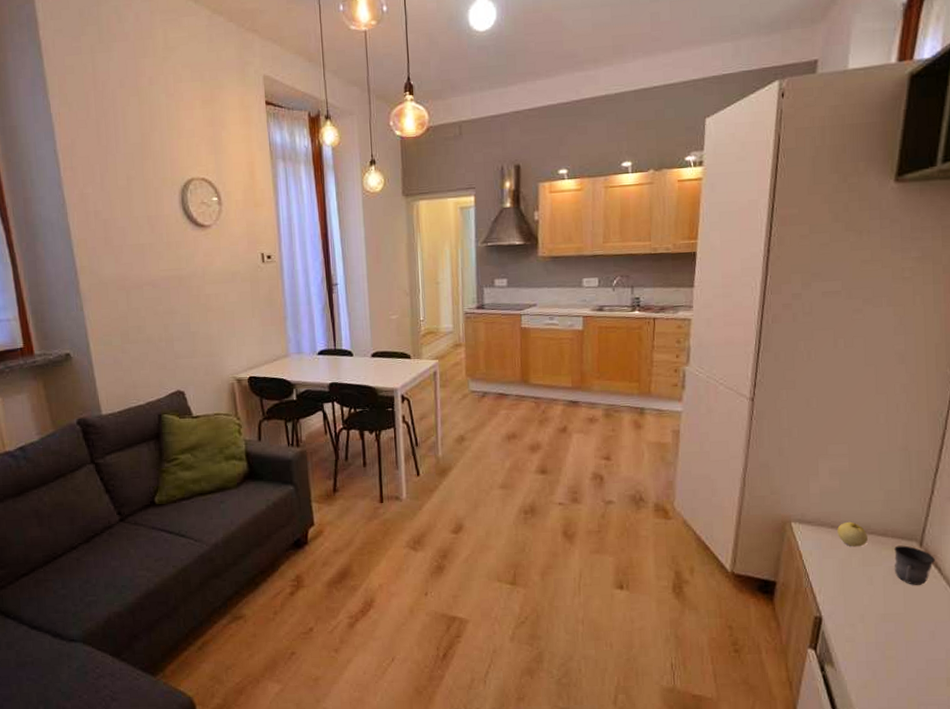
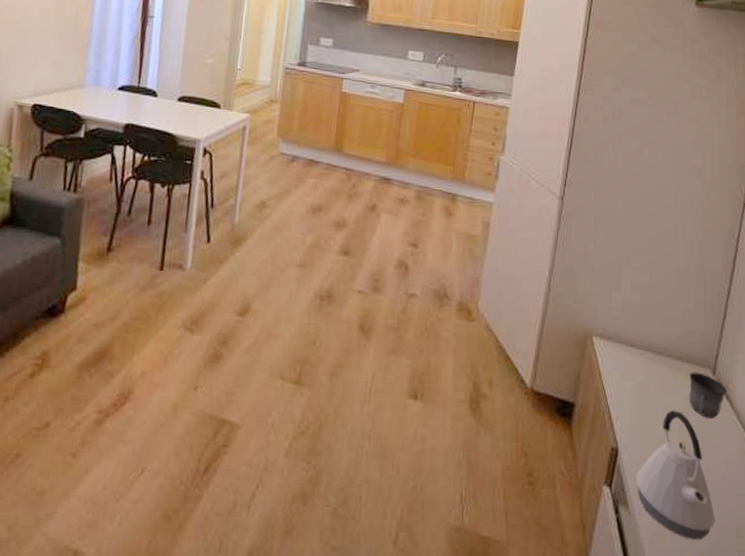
apple: present [837,522,868,547] -> none [636,342,665,370]
kettle: none [840,580,924,689] -> present [636,410,715,540]

